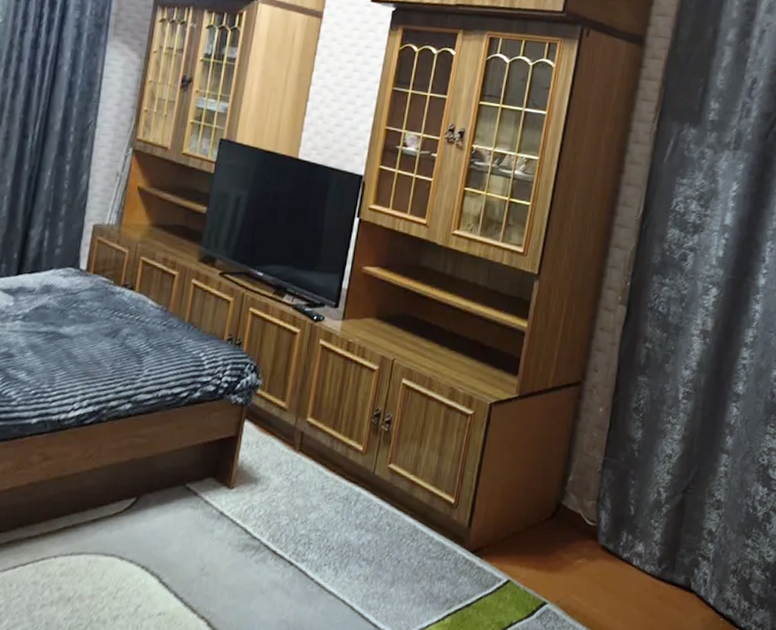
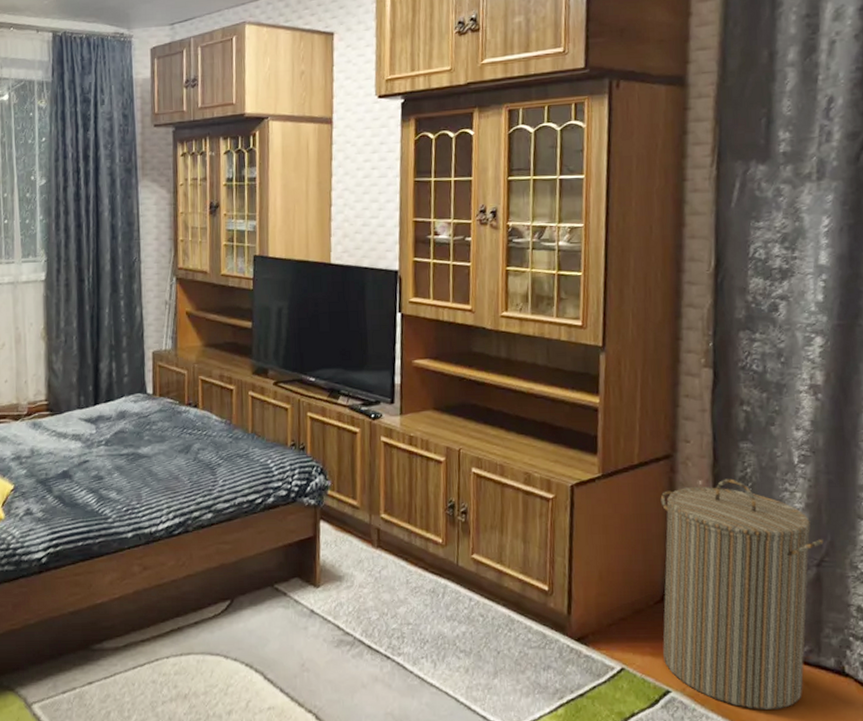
laundry hamper: none [545,408,692,621] -> present [660,478,824,709]

